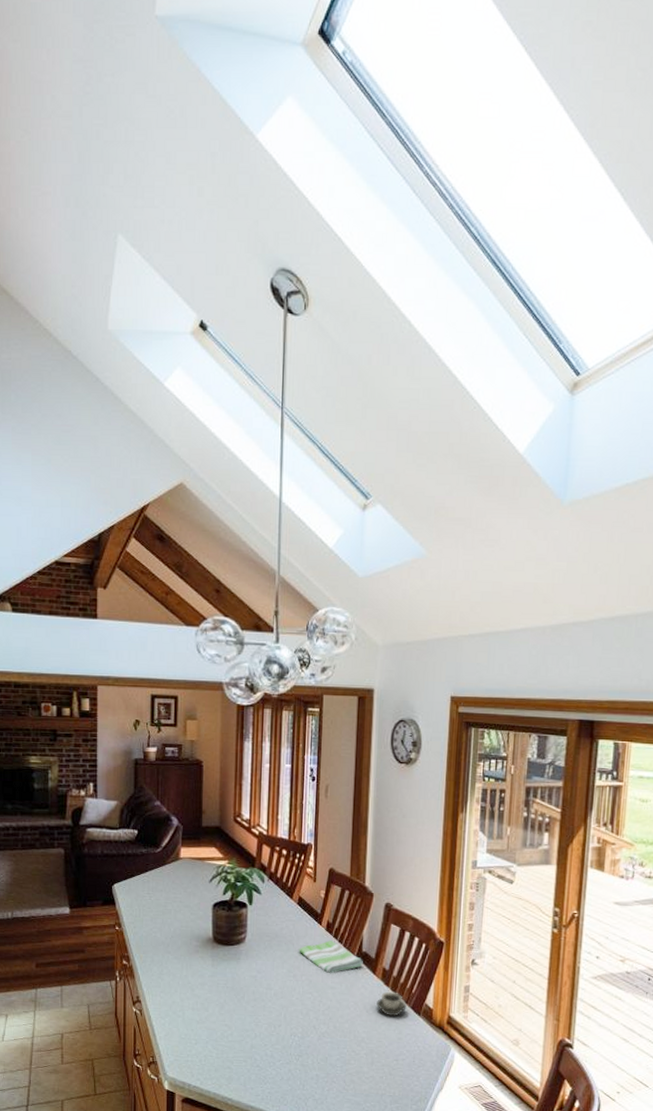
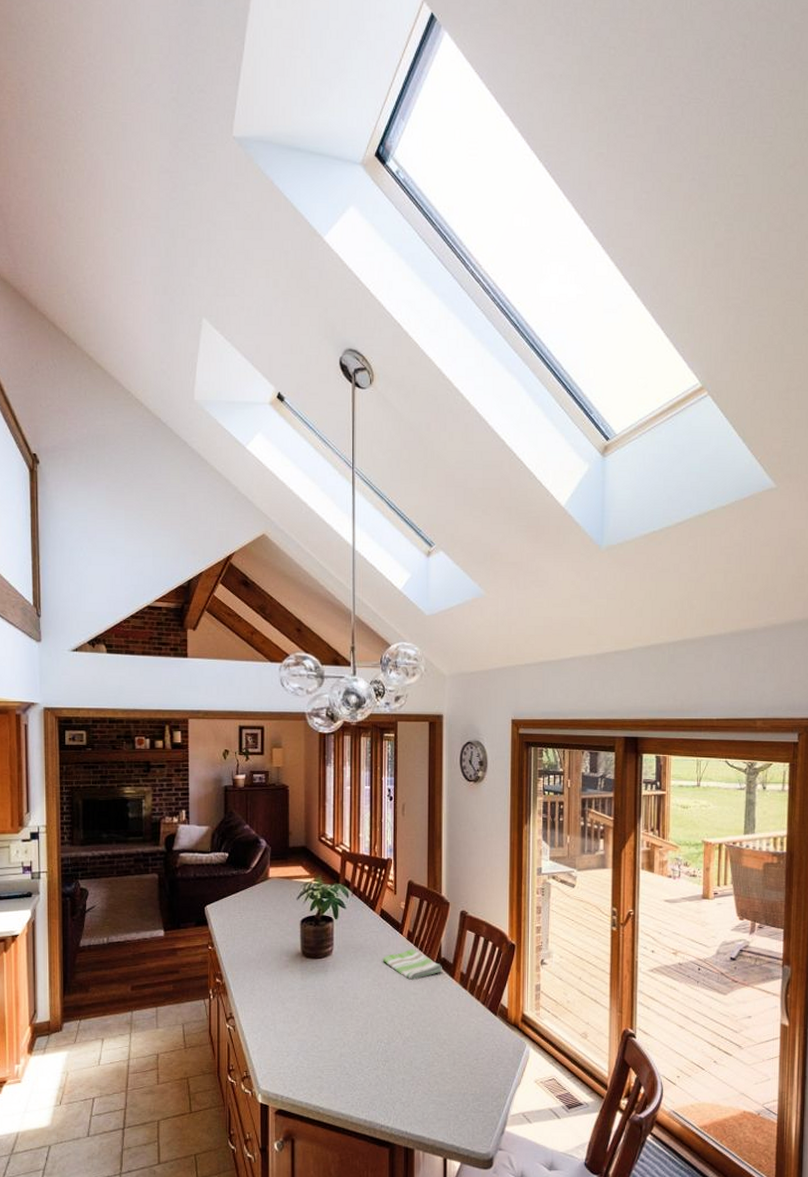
cup: present [376,991,407,1017] -> none [456,994,484,1018]

